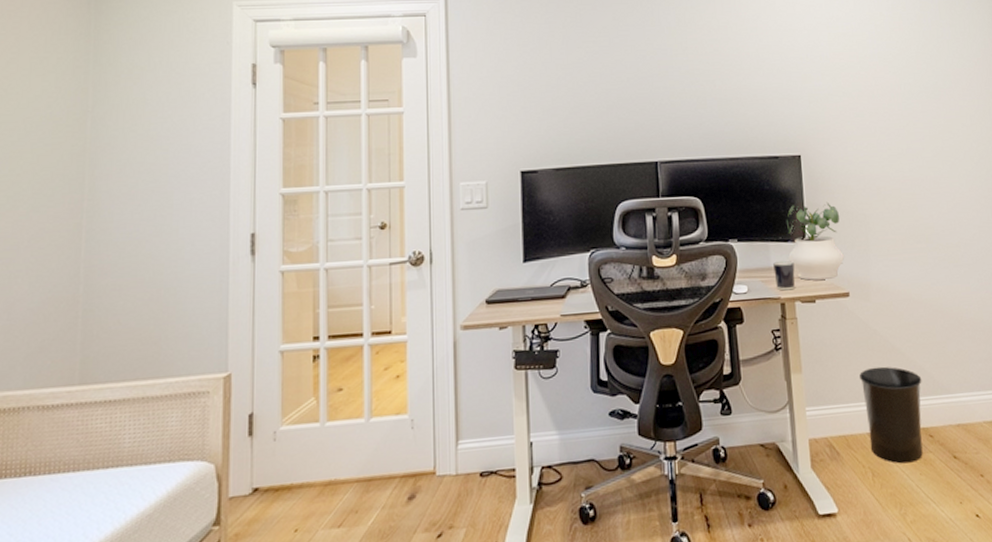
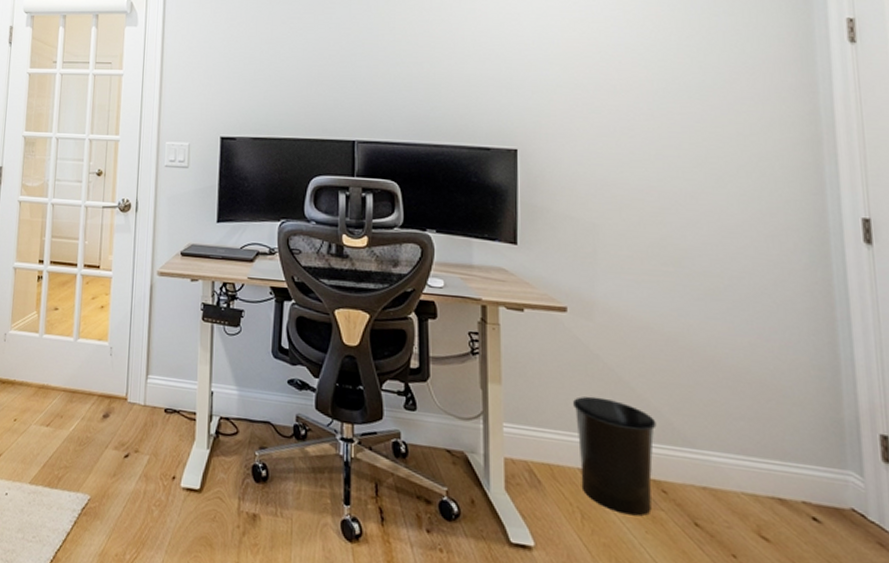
mug: present [773,261,795,291] -> none [476,260,501,293]
potted plant: present [787,202,845,281] -> none [494,202,565,289]

